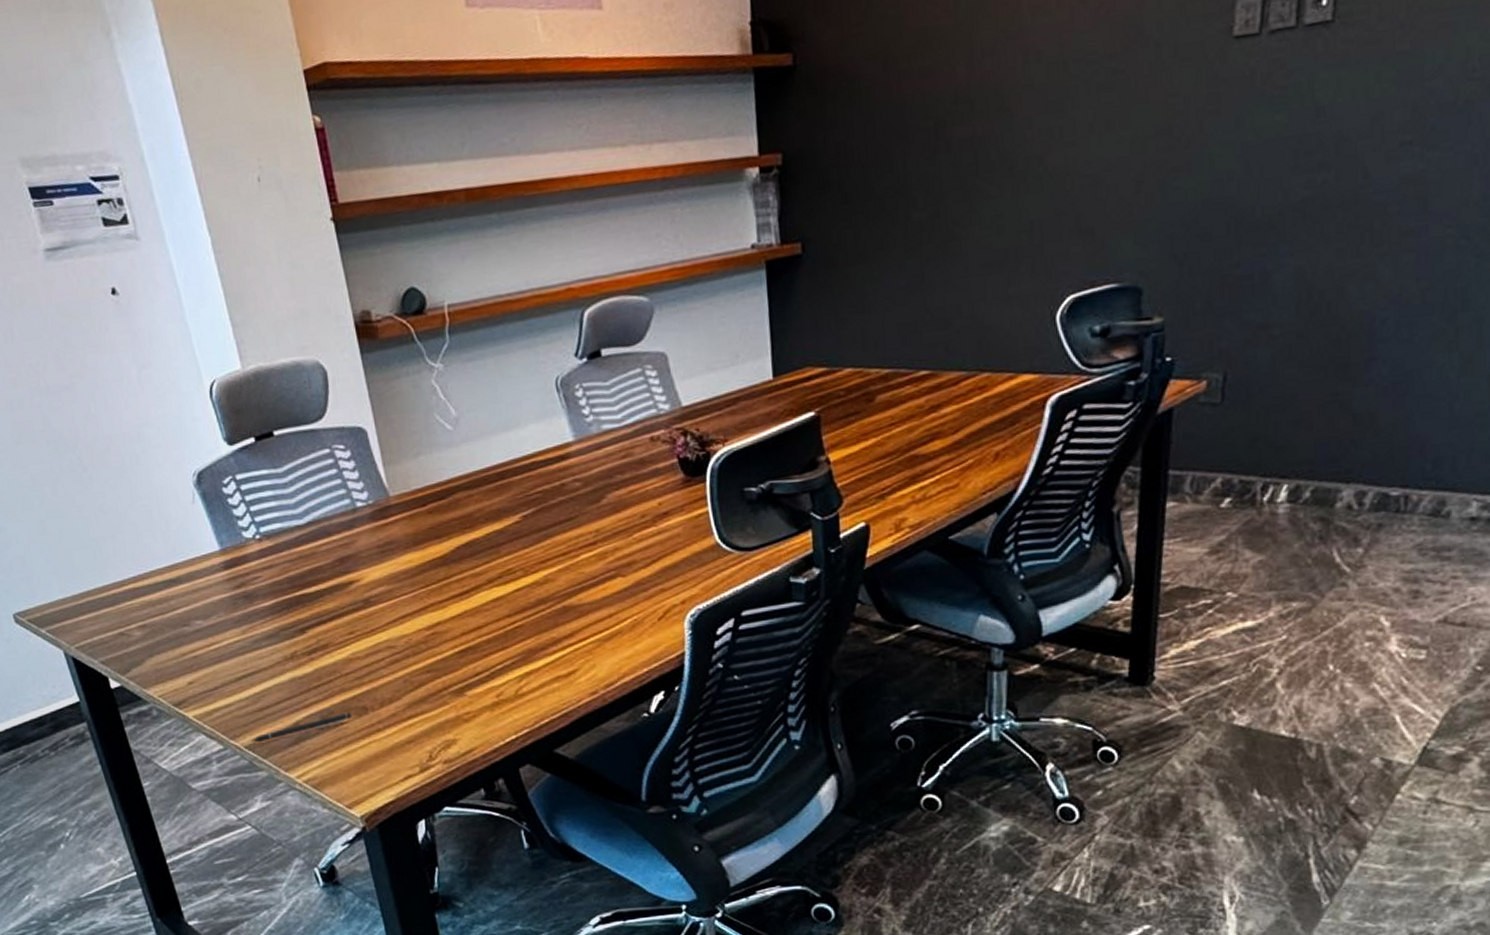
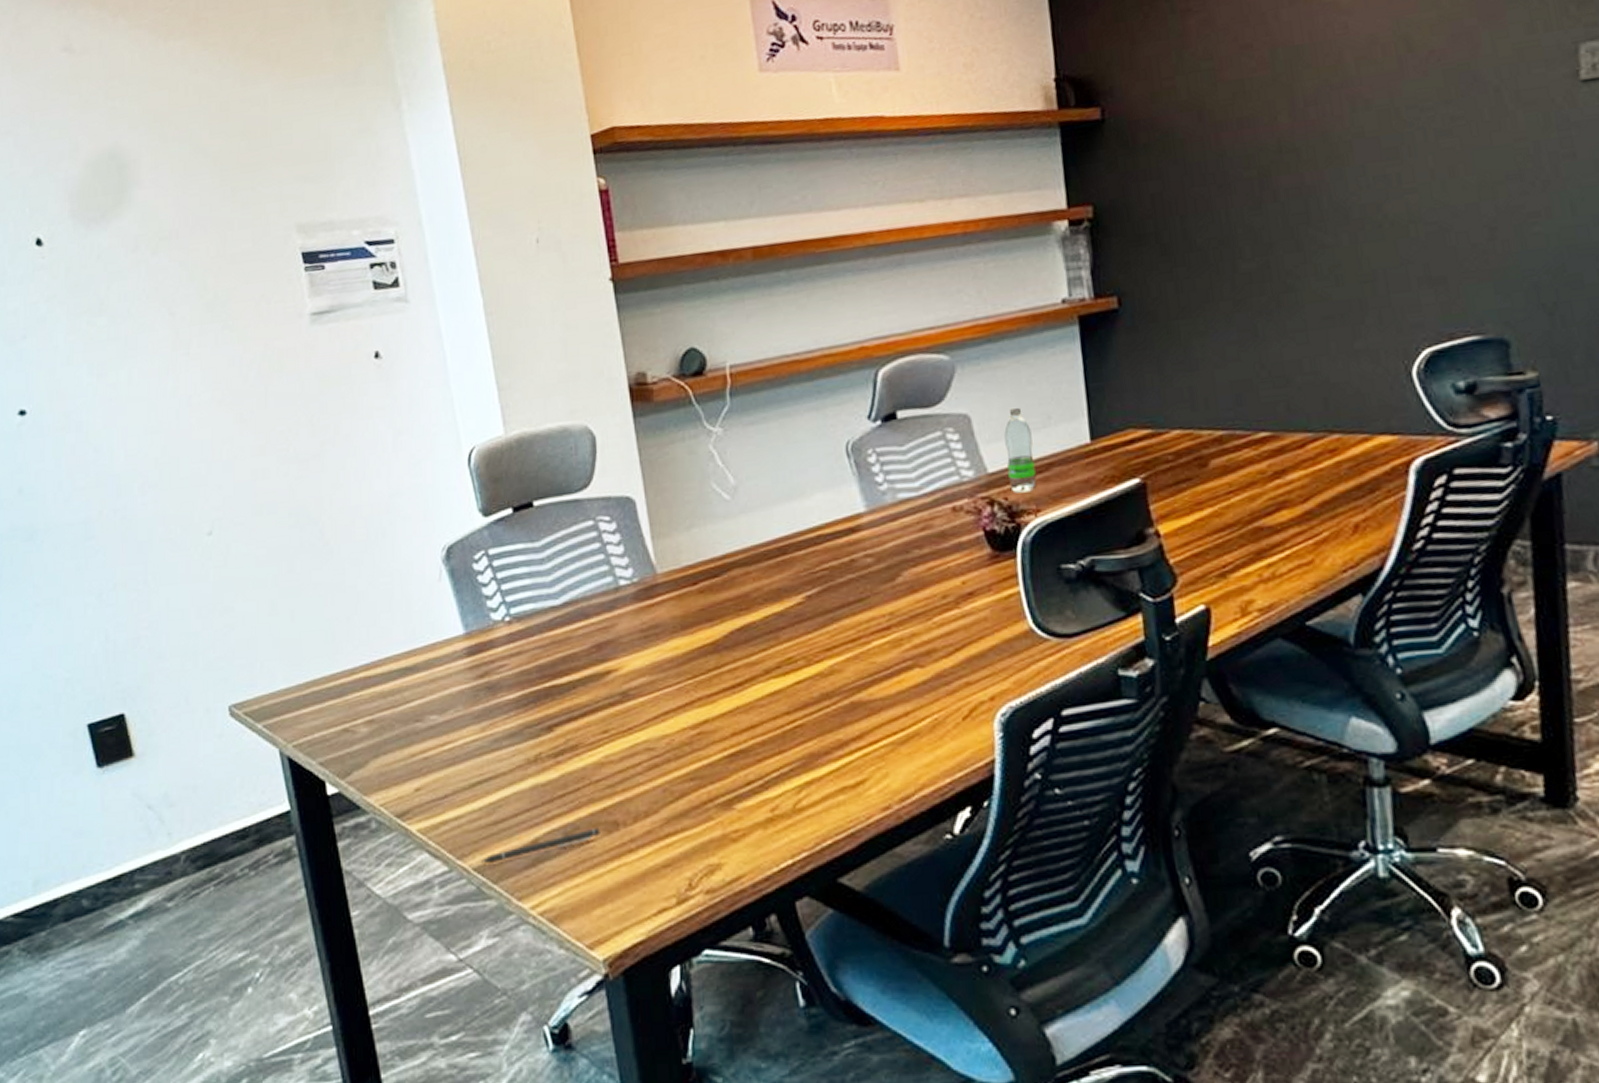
bottle: none [697,347,725,425] -> present [1004,408,1037,493]

